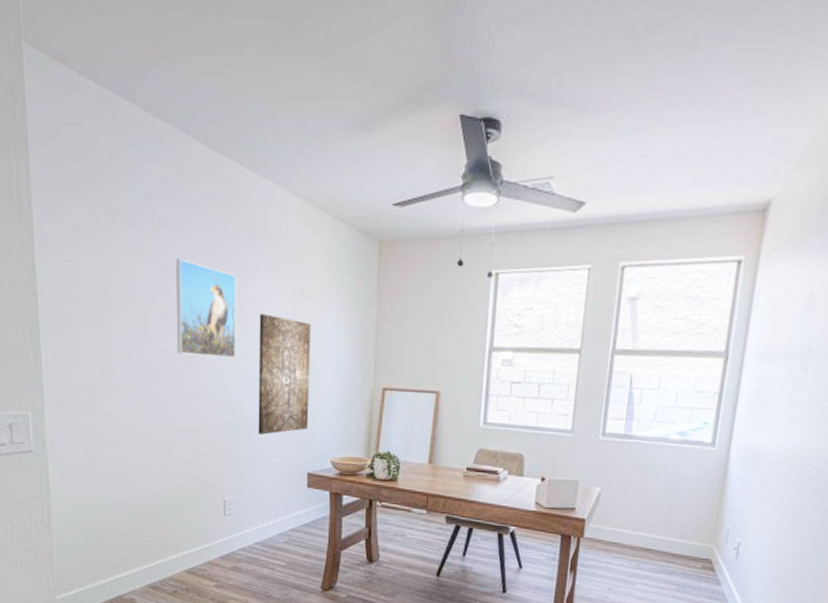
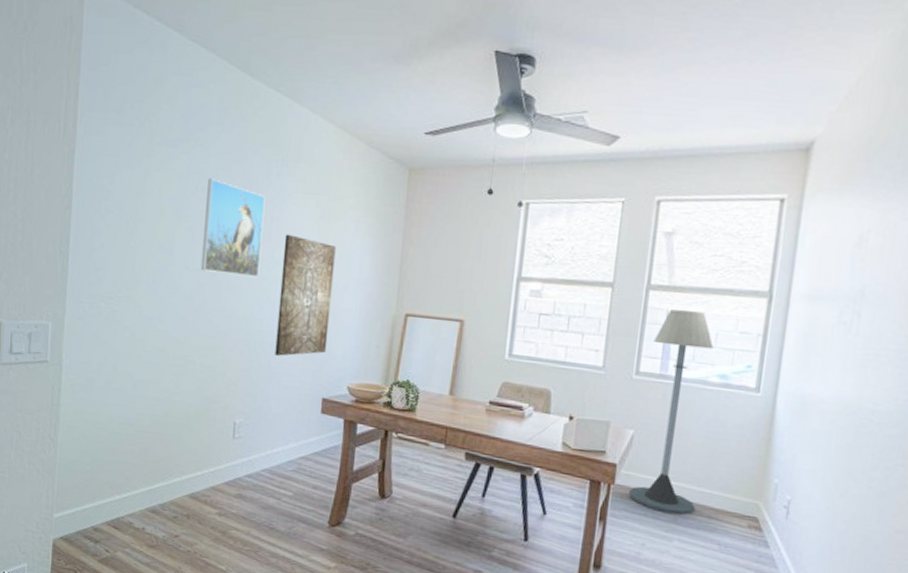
floor lamp: none [596,372,674,562] -> present [629,309,714,515]

